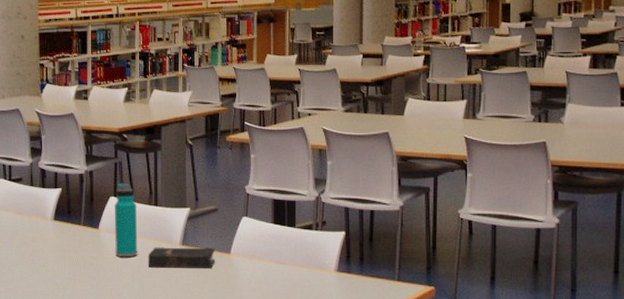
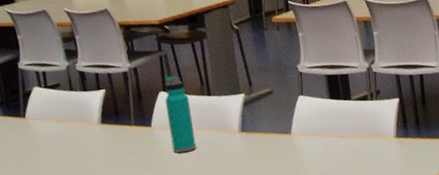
hardback book: present [148,247,215,269] -> none [207,130,277,160]

